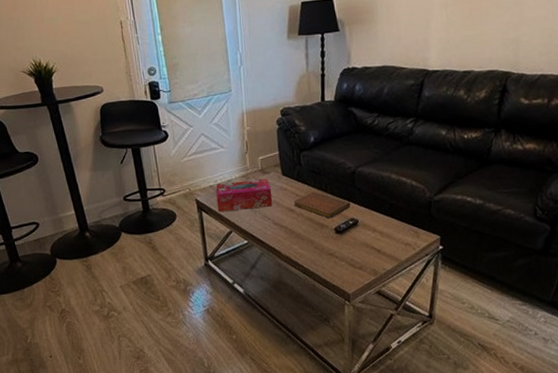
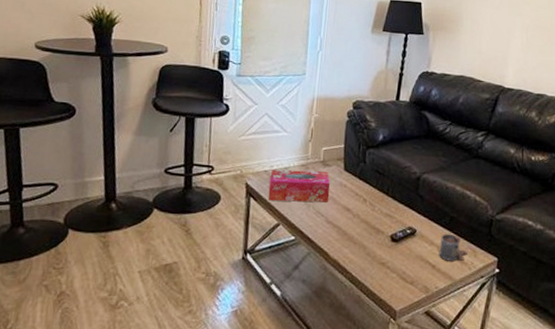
notebook: present [294,192,350,219] -> none [351,193,410,224]
paint can: none [382,220,410,245] -> present [439,234,467,262]

